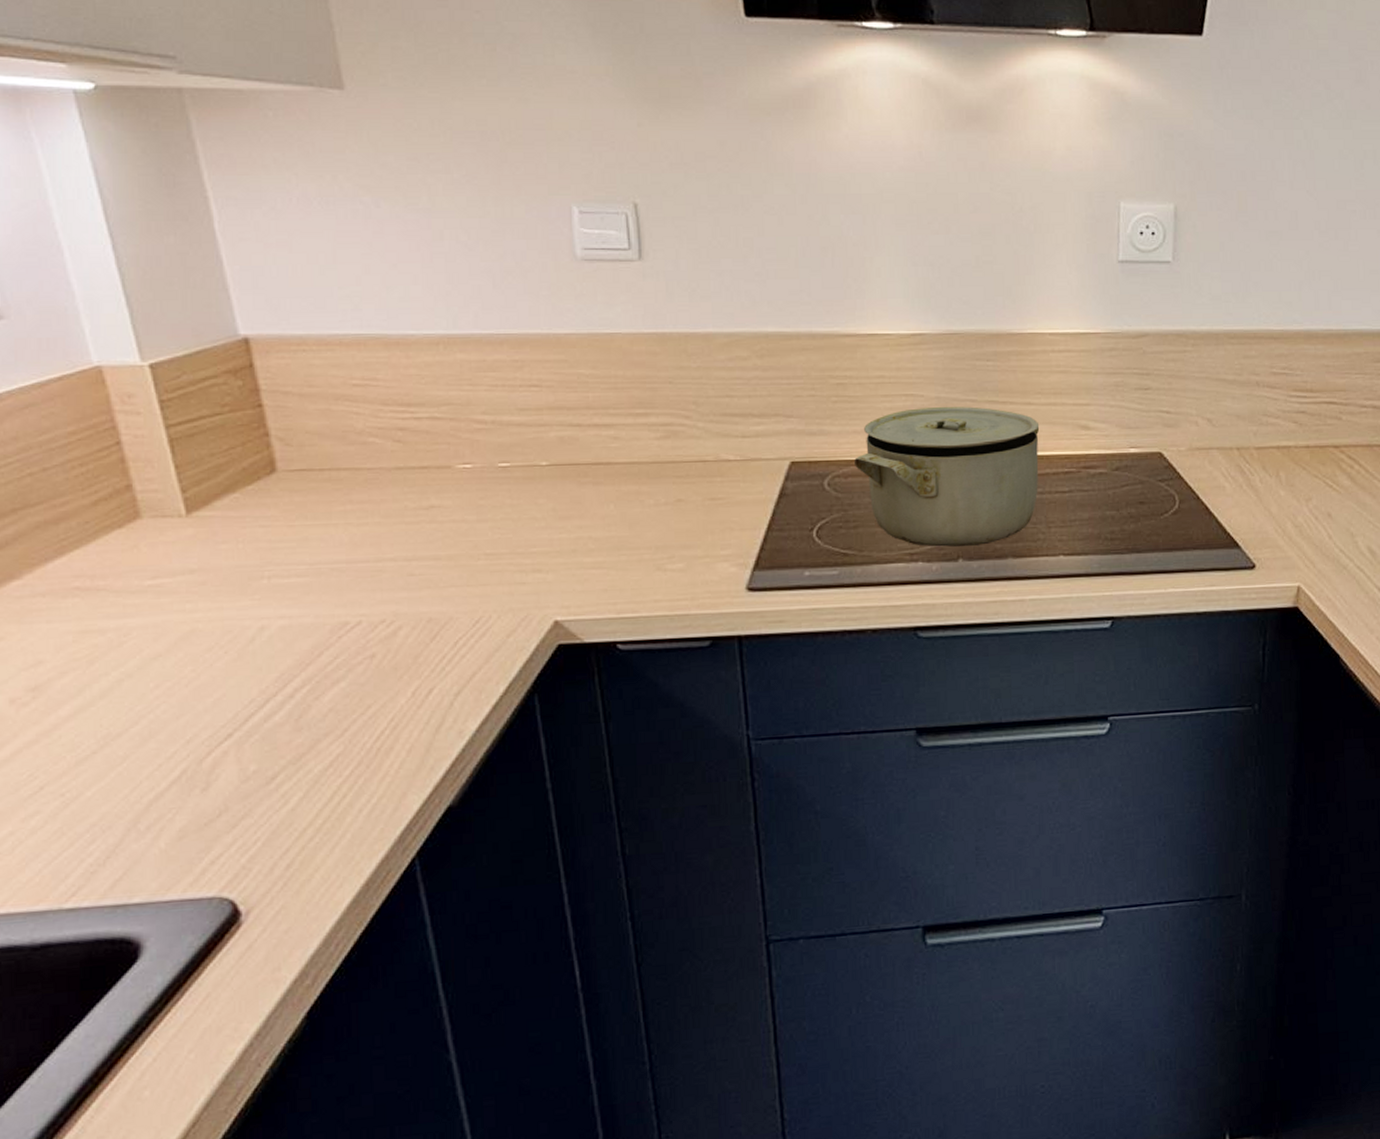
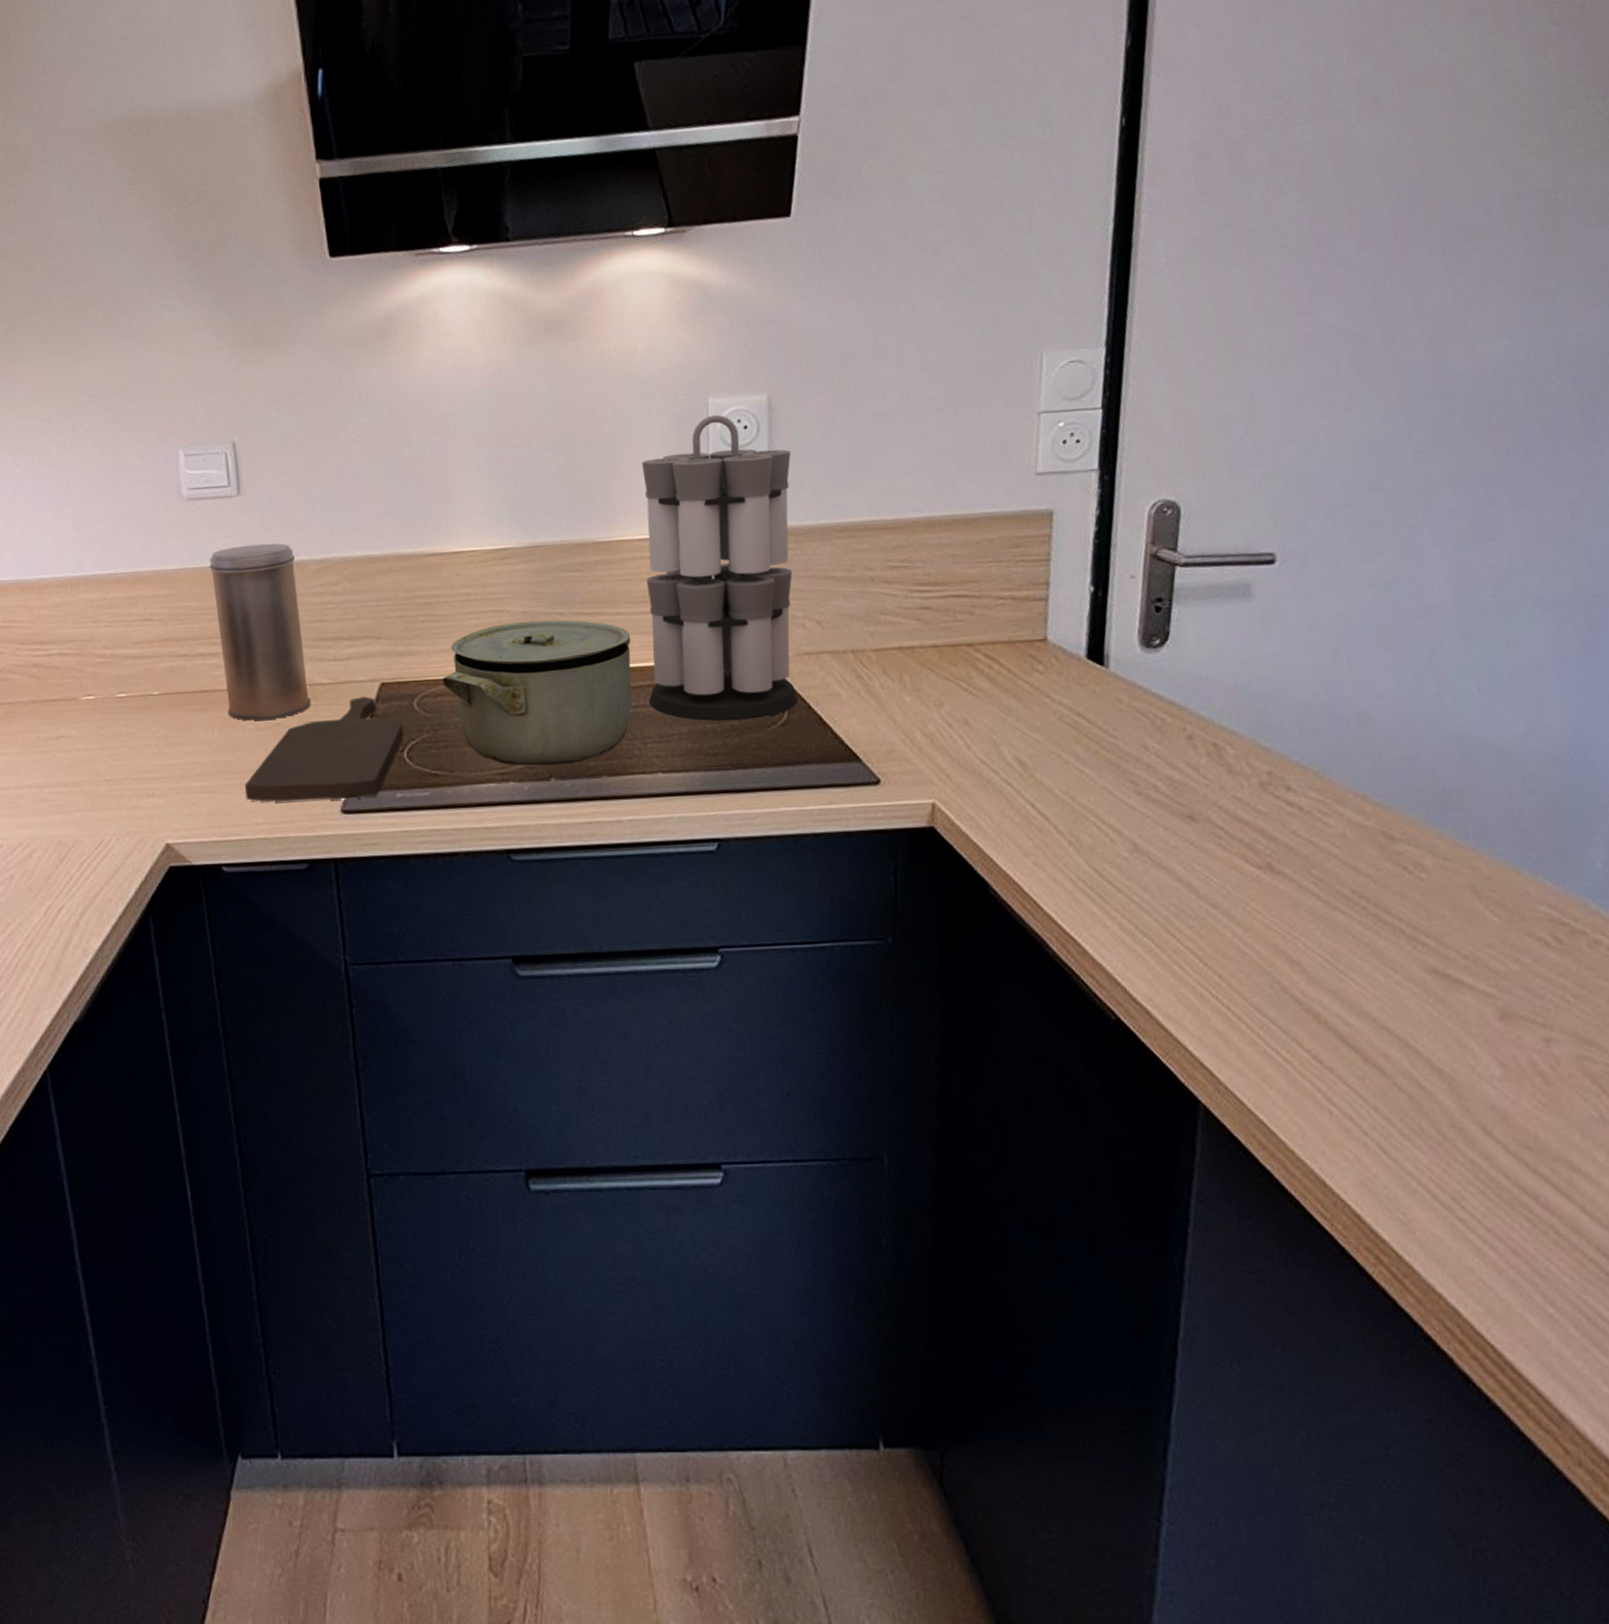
canister: none [606,312,716,496] -> present [209,543,311,721]
cutting board: none [642,474,814,579] -> present [244,696,405,802]
spice rack: none [1054,218,1192,509] -> present [642,414,799,722]

